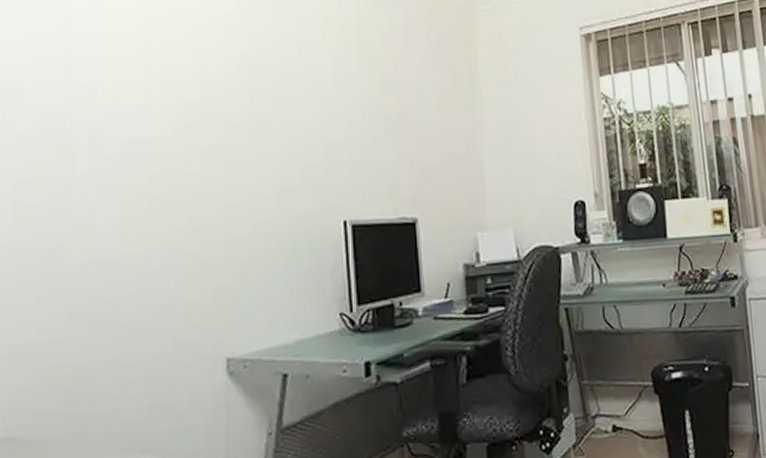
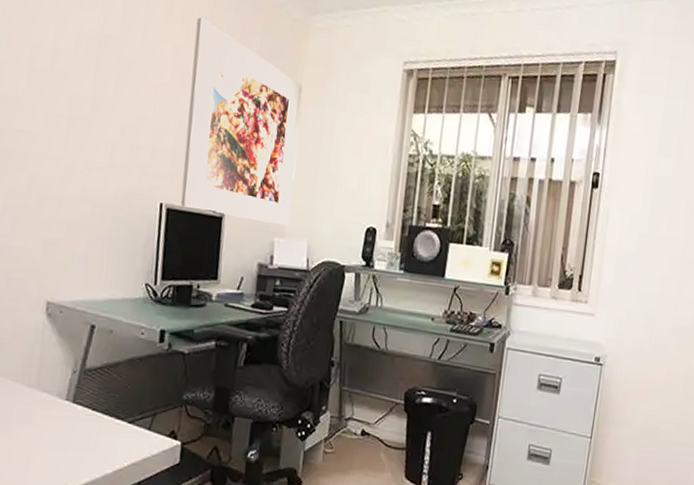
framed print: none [355,21,491,221] -> present [180,17,304,227]

